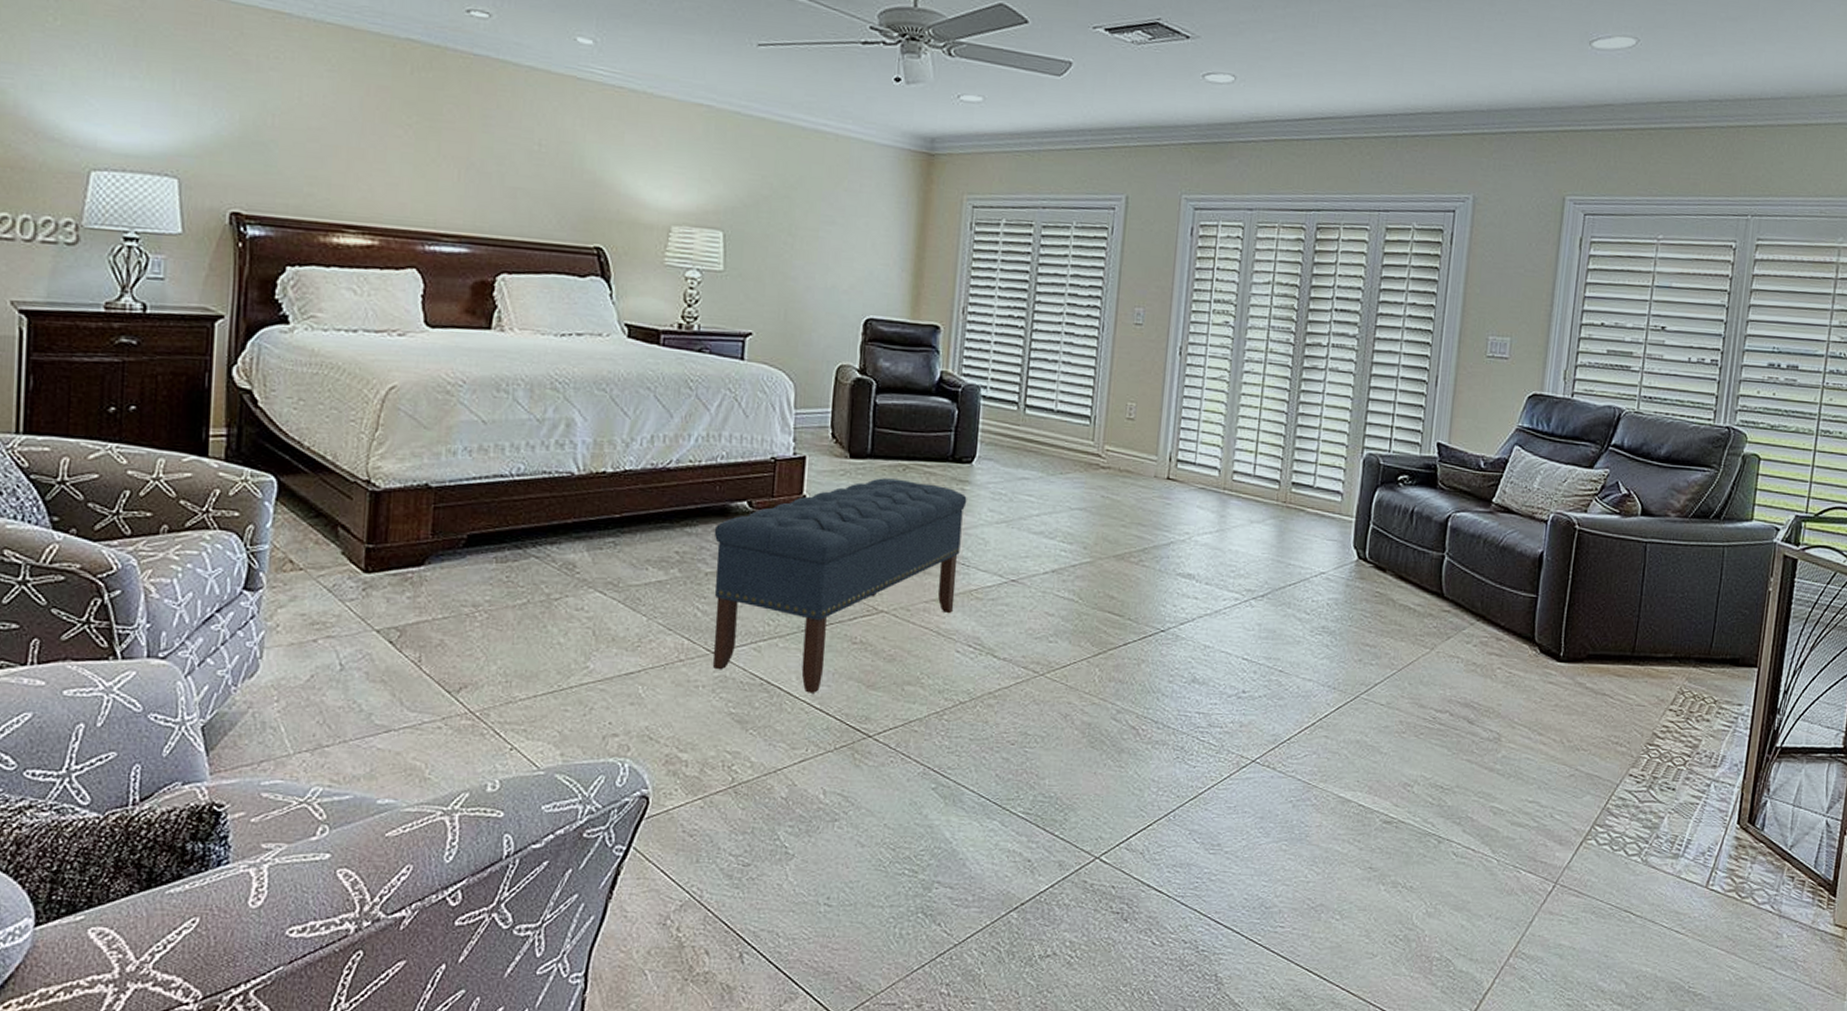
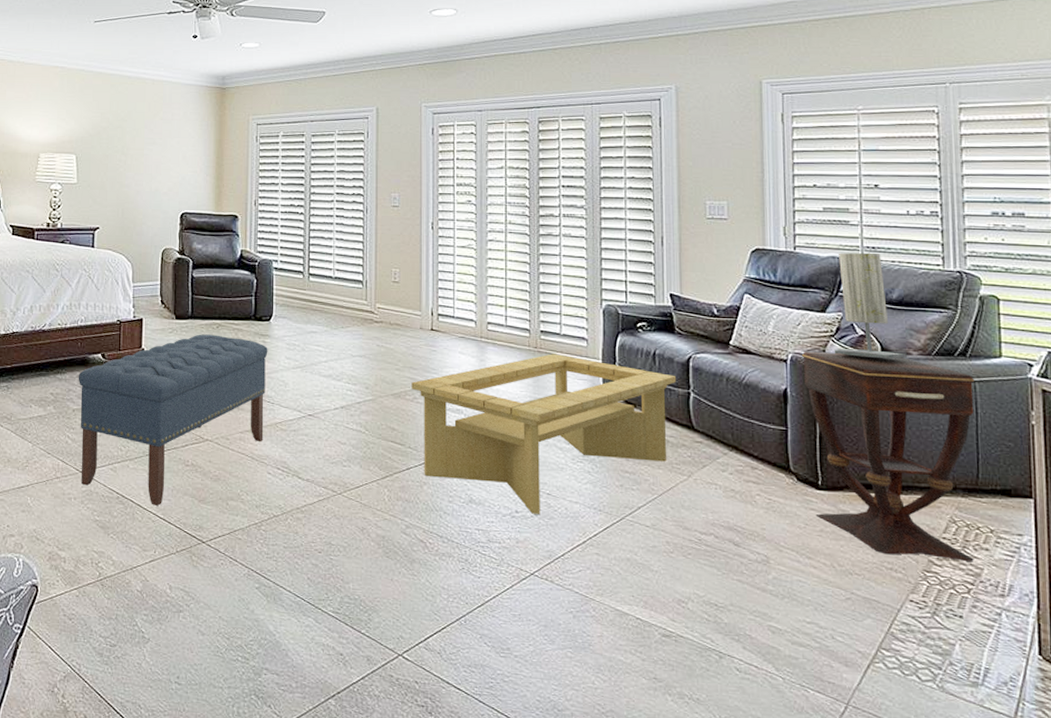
coffee table: none [1138,509,1433,694] -> present [411,354,677,514]
side table: none [1552,511,1725,733] -> present [801,351,975,561]
table lamp: none [1595,402,1665,521] -> present [834,253,907,359]

